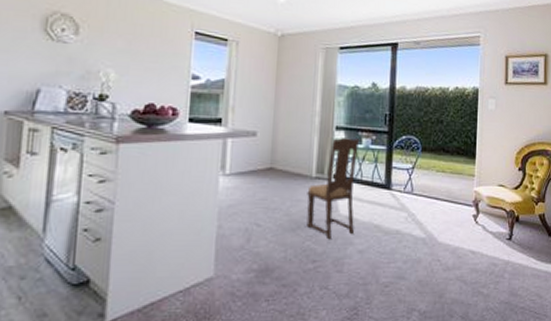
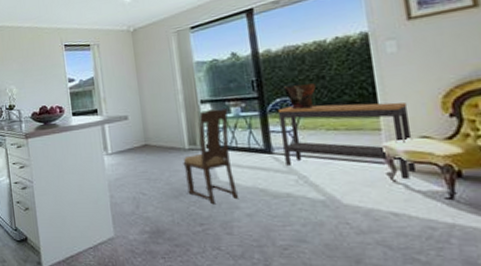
console table: none [400,145,495,222] -> present [277,102,417,180]
decorative urn: none [410,125,435,149] -> present [284,83,316,110]

